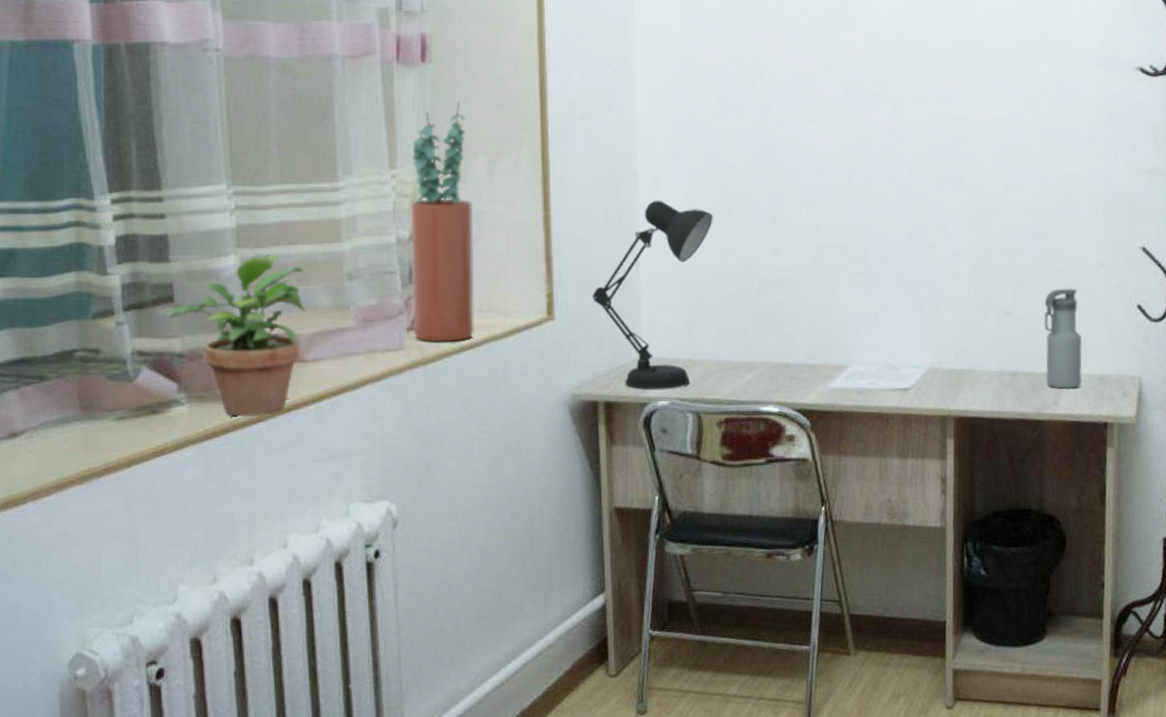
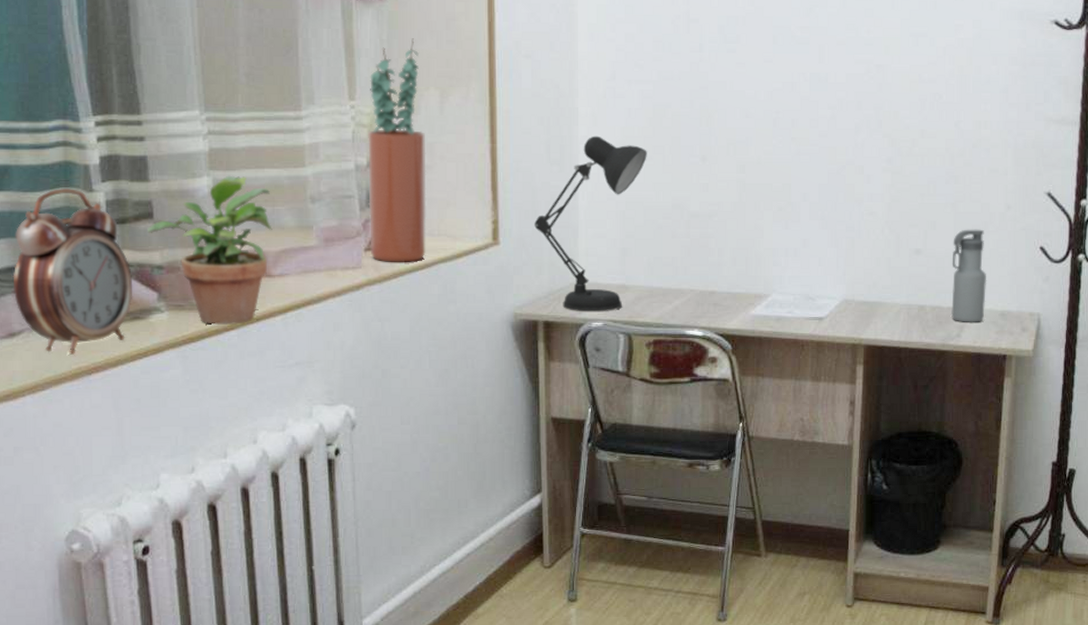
alarm clock: none [16,272,151,455] -> present [12,188,133,355]

